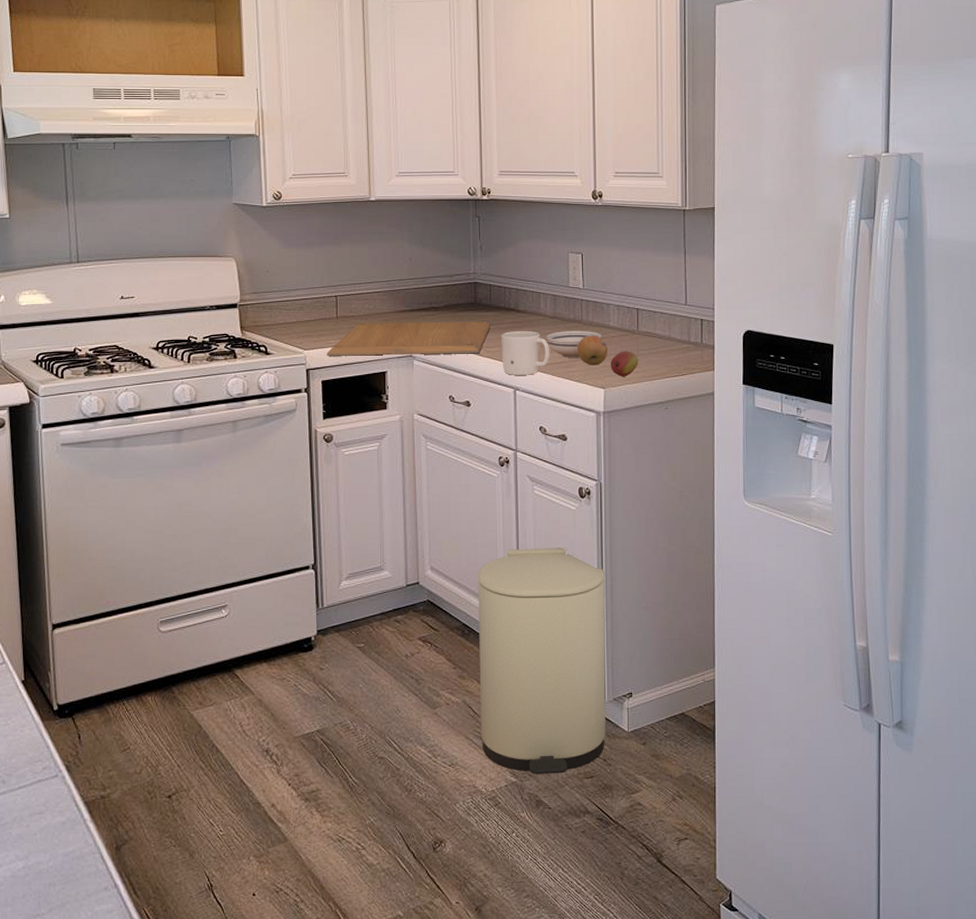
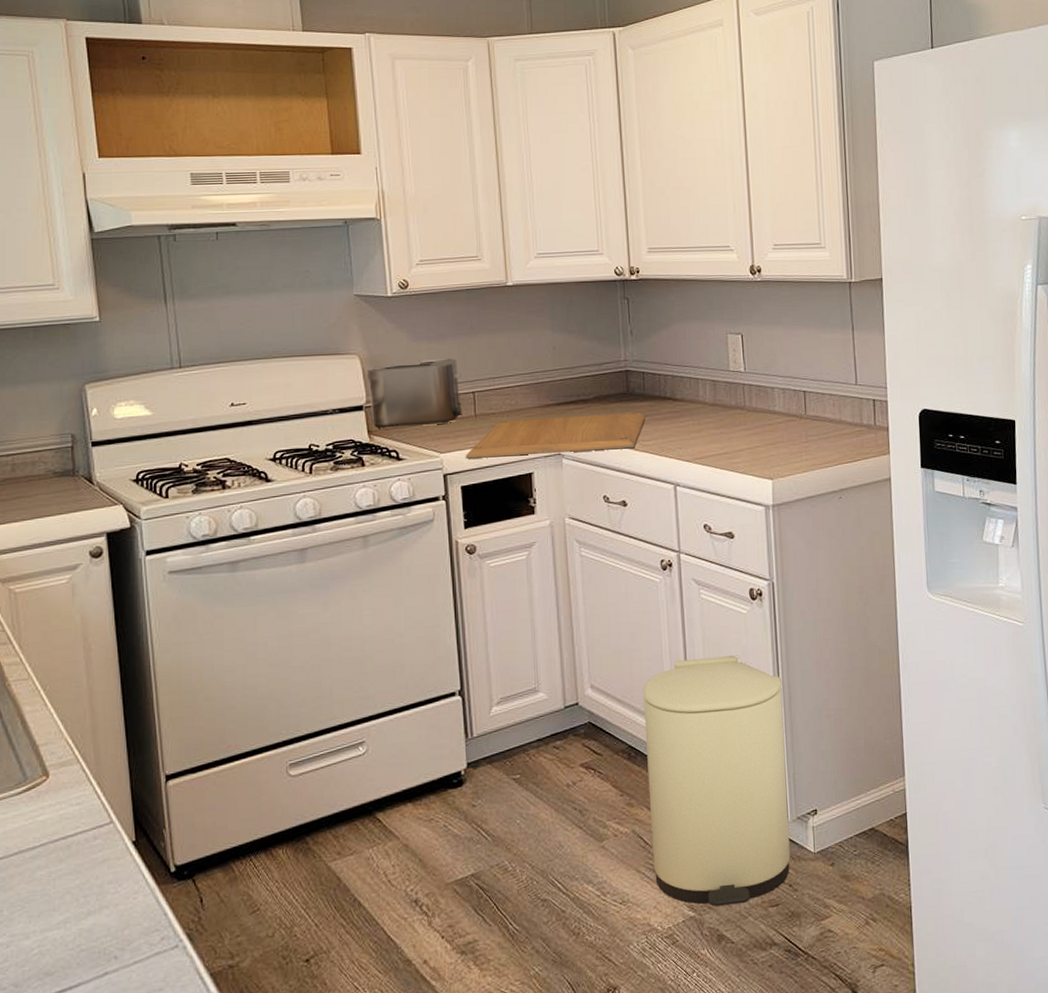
toaster: none [242,265,327,326] -> present [367,358,462,429]
mug: present [501,331,550,375] -> none [657,421,712,470]
bowl: present [546,331,602,358] -> none [706,417,767,448]
fruit: present [577,335,608,366] -> none [741,422,775,455]
fruit: present [611,351,639,377] -> none [778,437,808,466]

